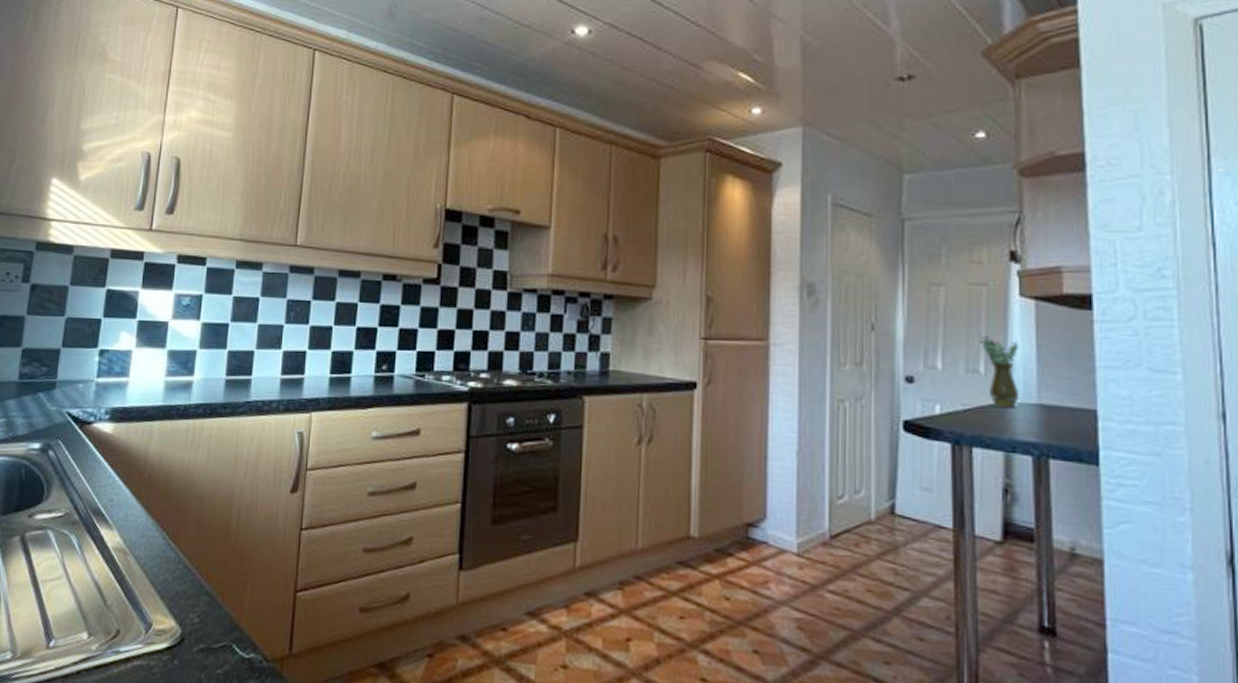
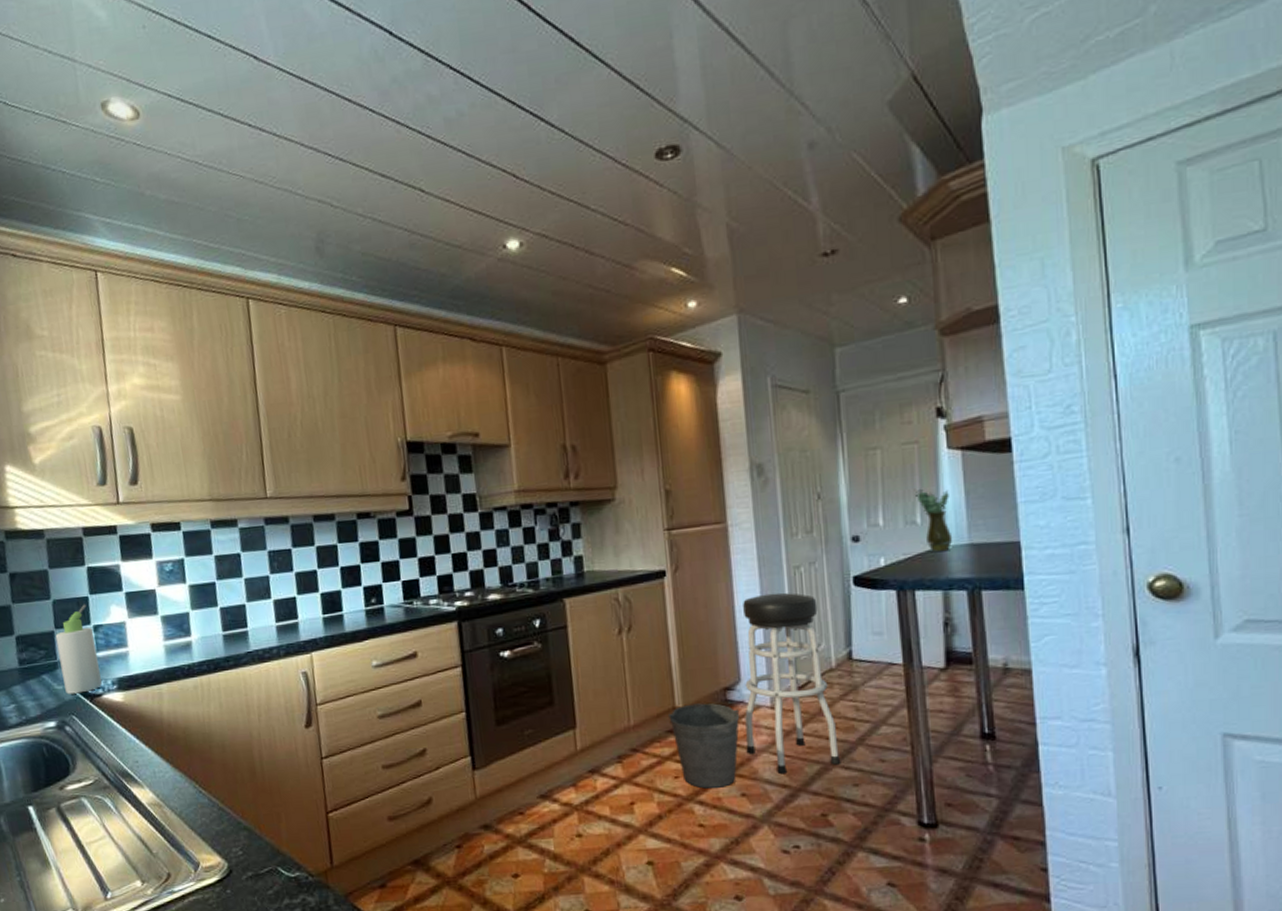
bottle: none [58,326,99,418] -> present [55,603,102,694]
bucket: none [681,535,762,639] -> present [669,703,740,789]
bar stool: none [764,424,872,636] -> present [743,592,841,775]

